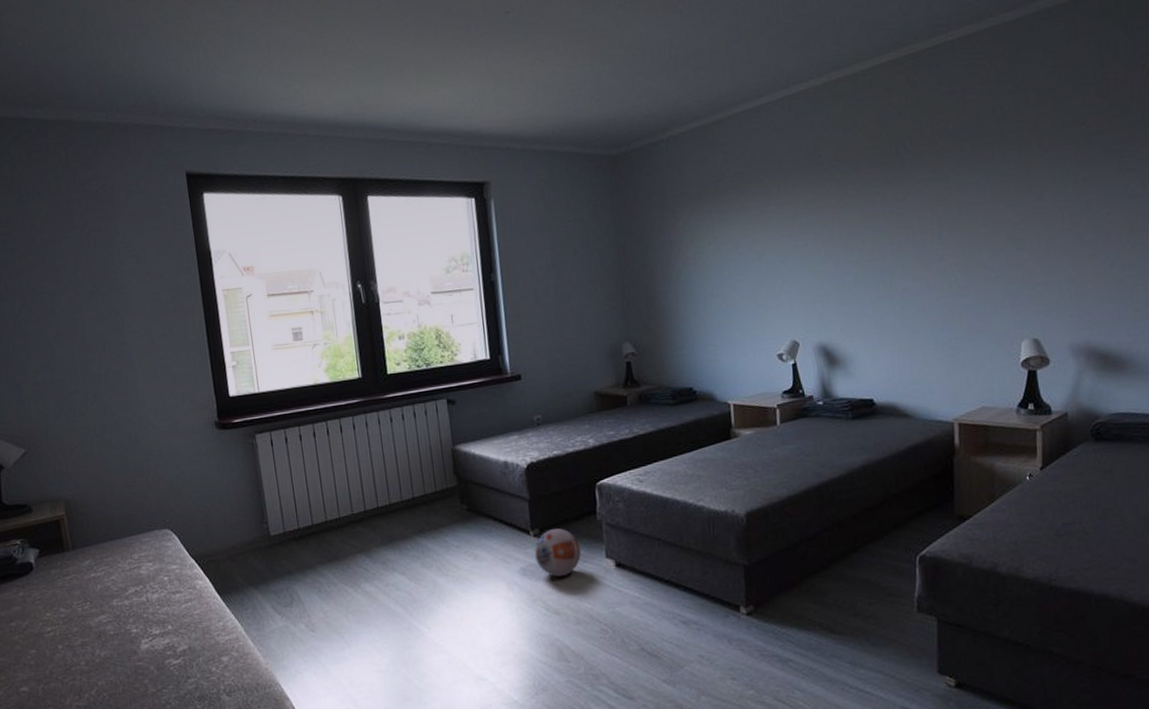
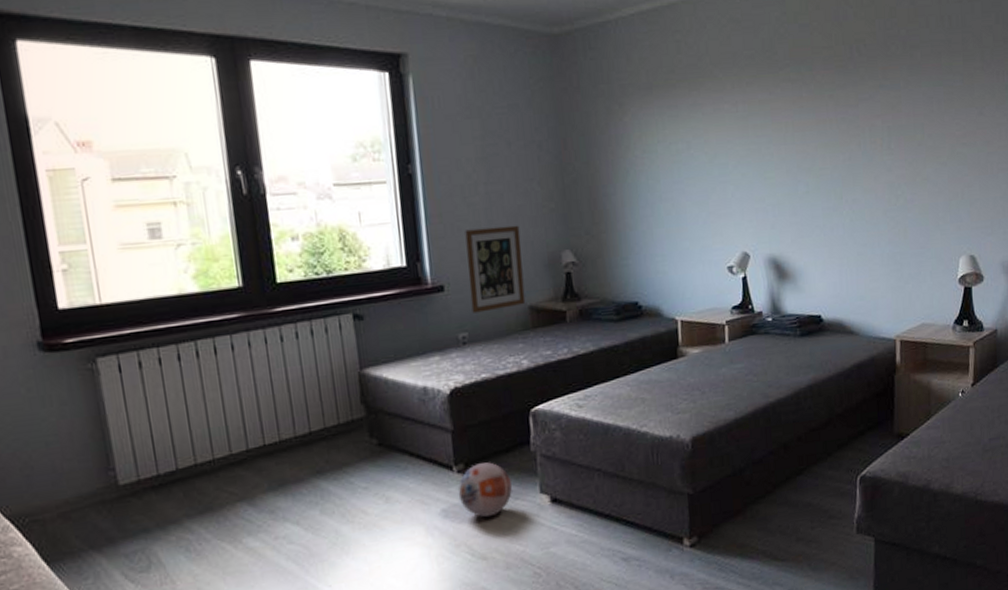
wall art: none [538,321,591,399] -> present [465,225,526,313]

